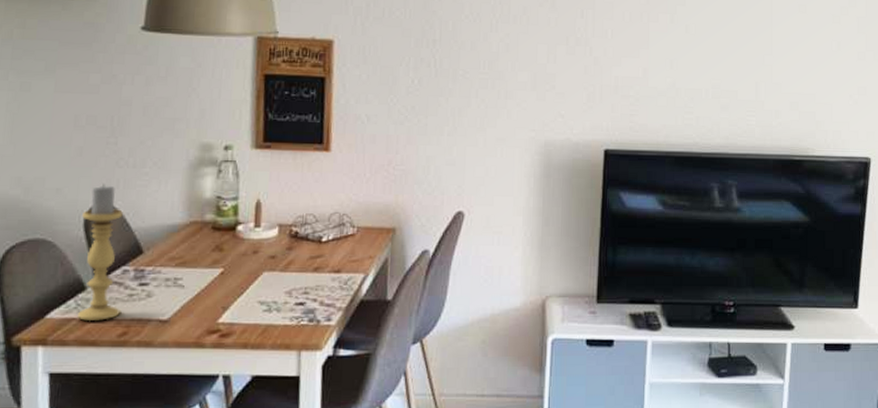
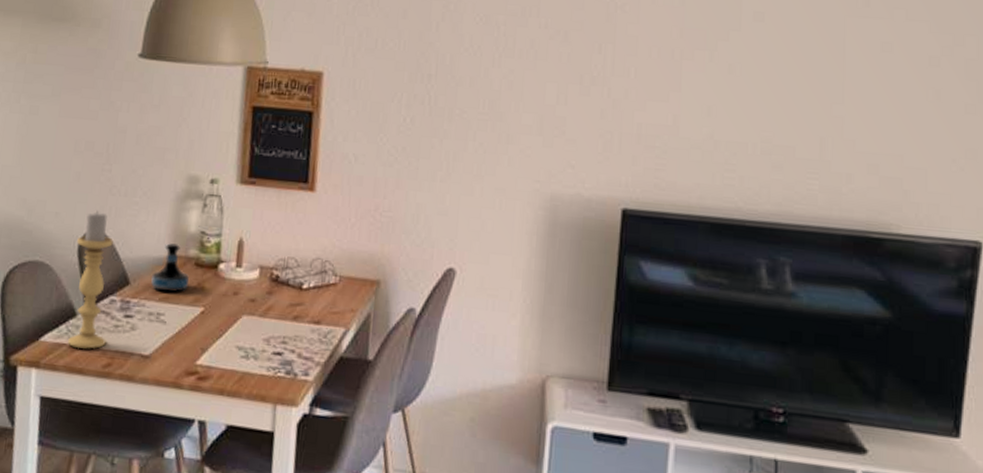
tequila bottle: none [166,210,206,258] -> present [151,243,189,294]

